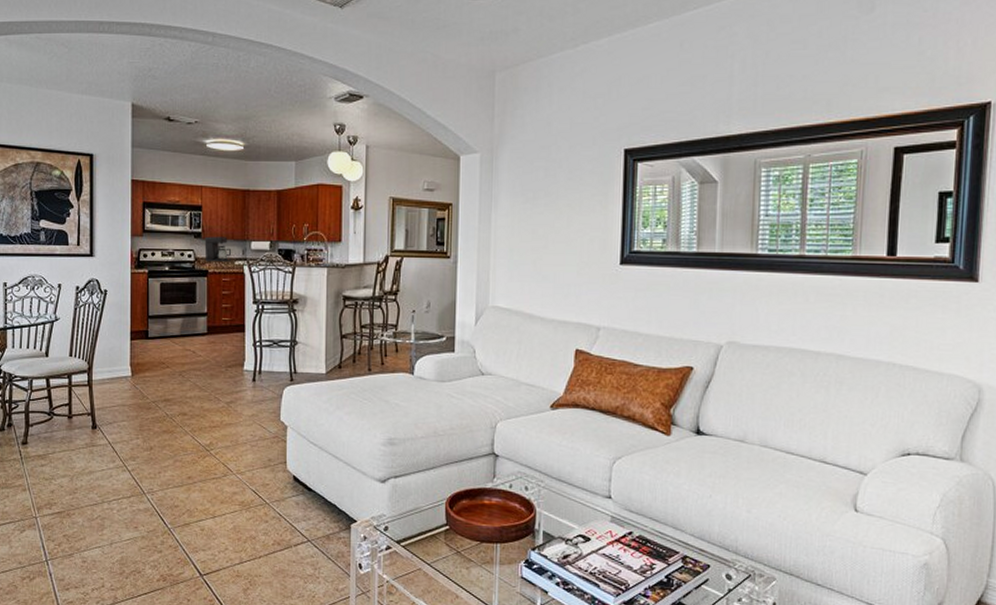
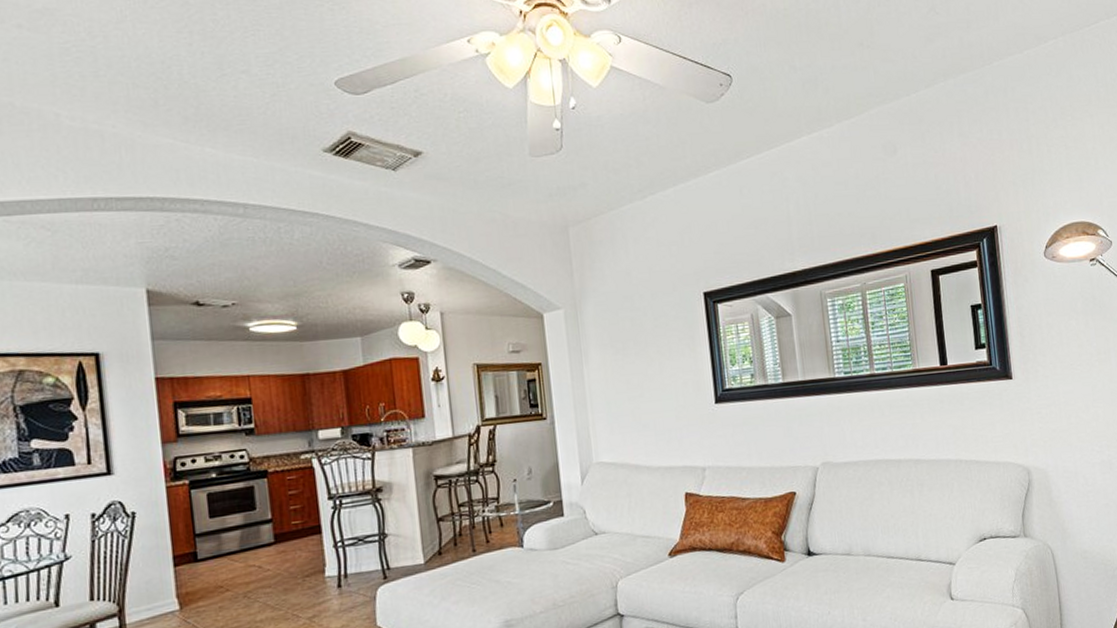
coffee maker: present [204,236,232,263] -> none [259,429,296,461]

